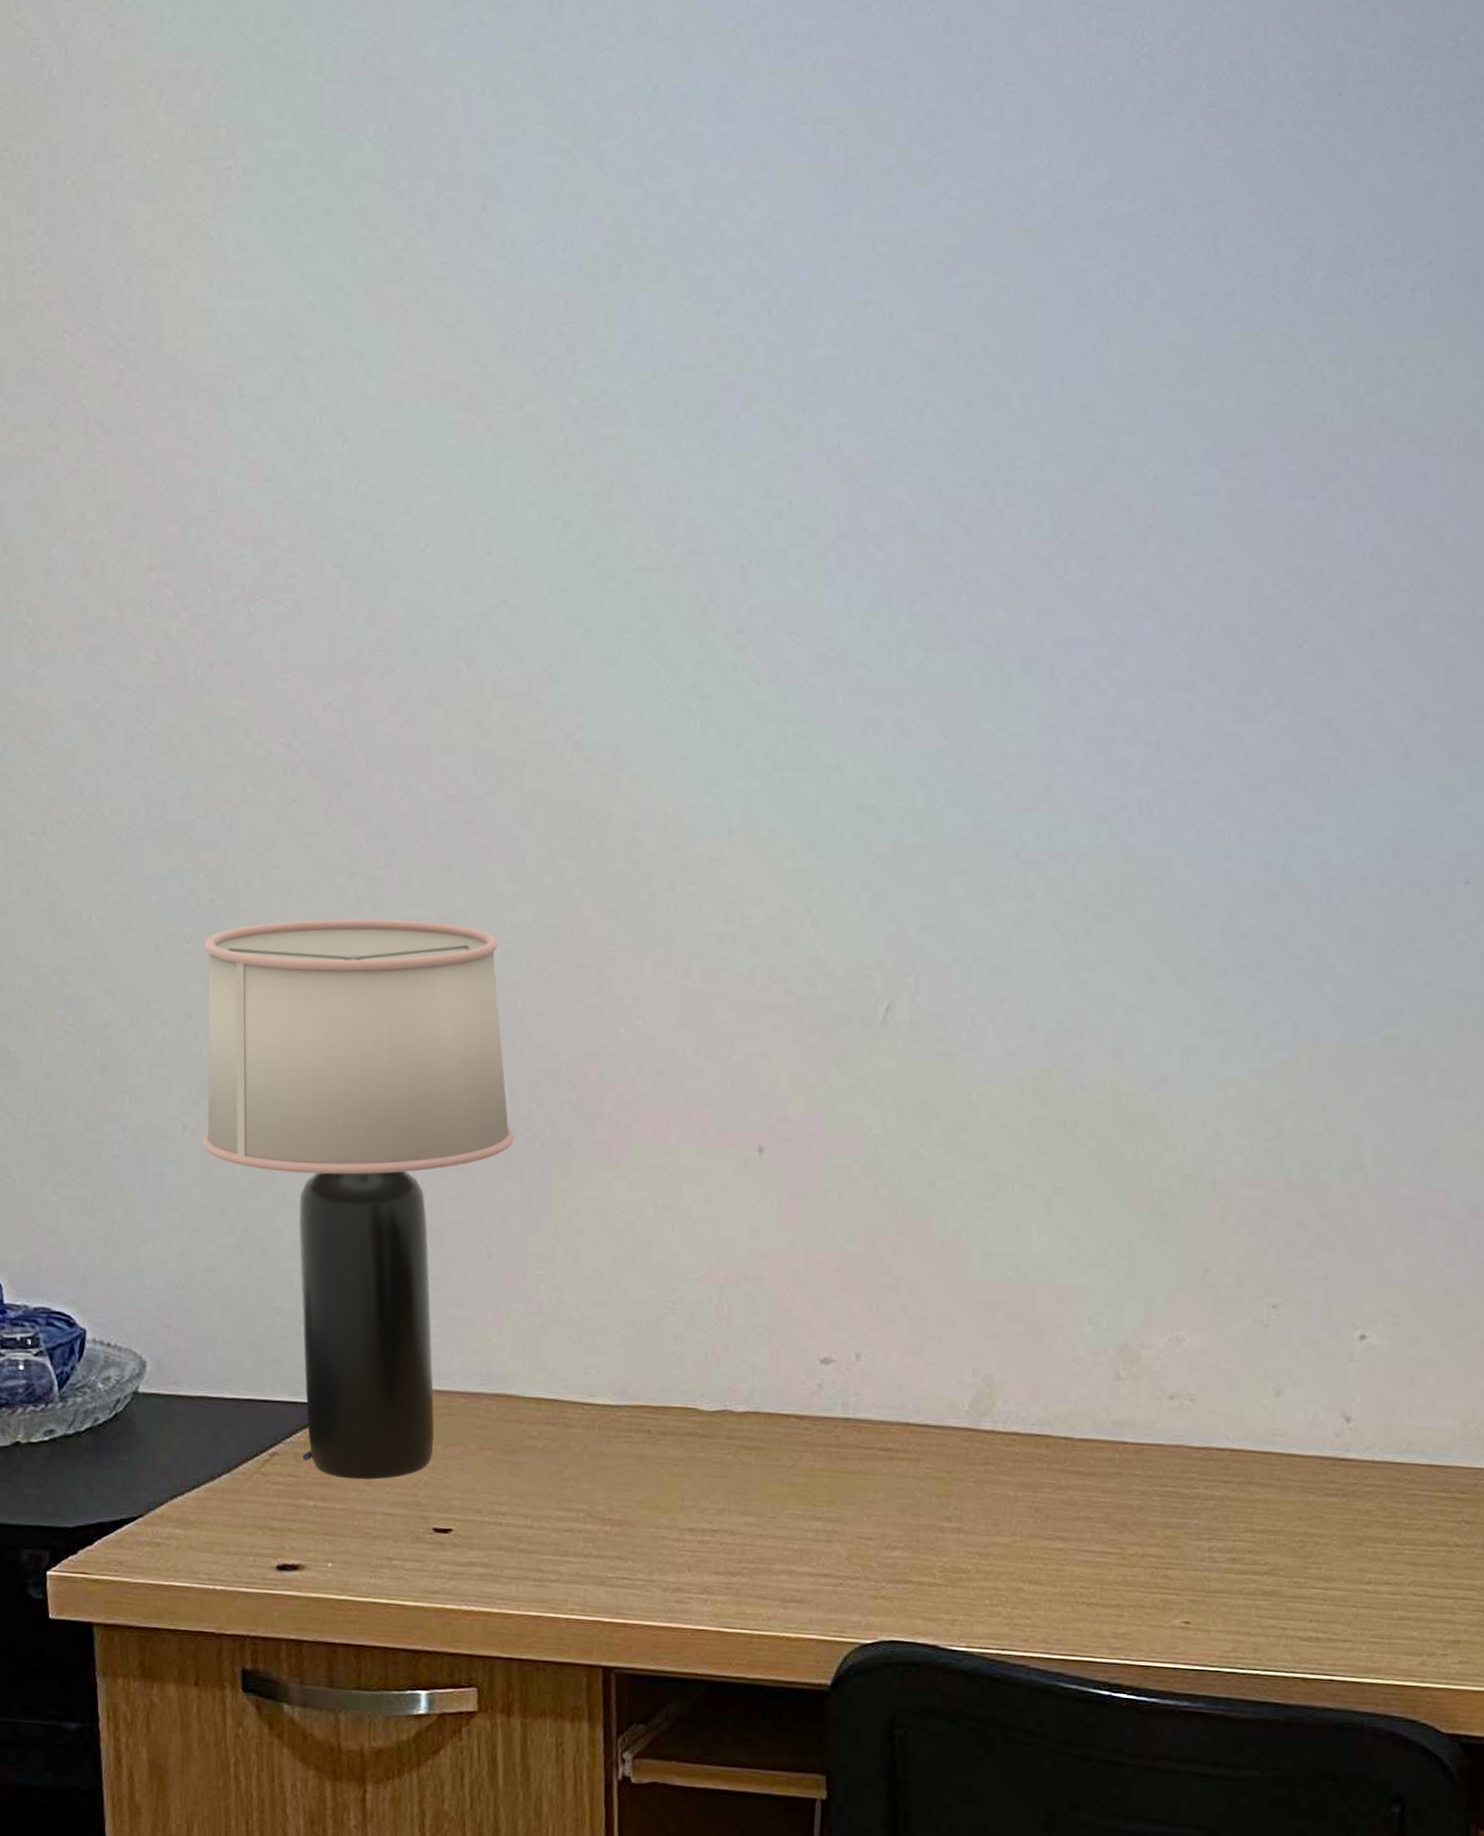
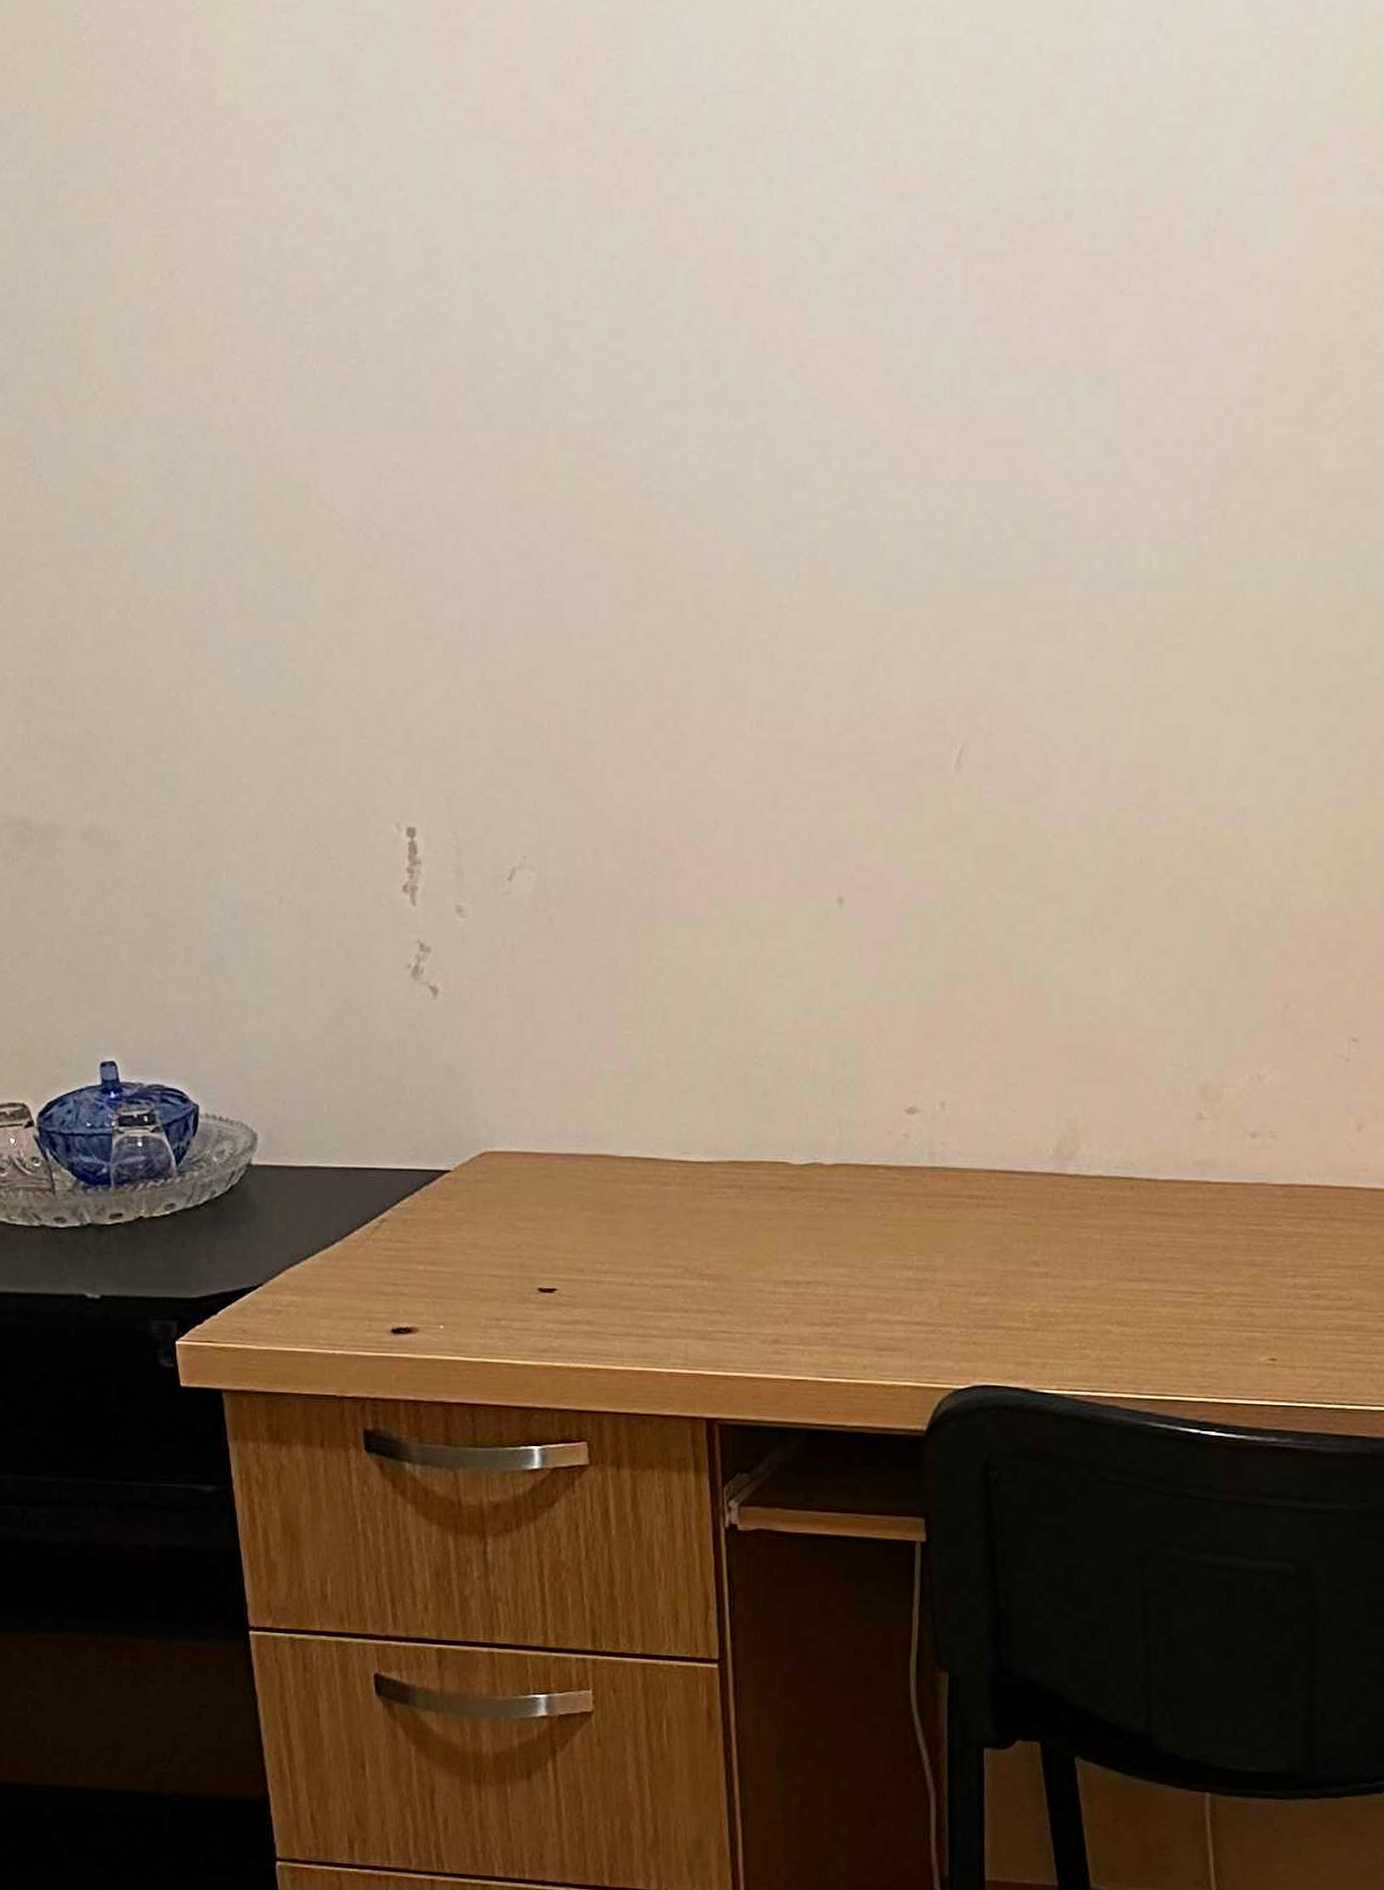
table lamp: present [202,919,514,1480] -> none [289,683,599,1243]

